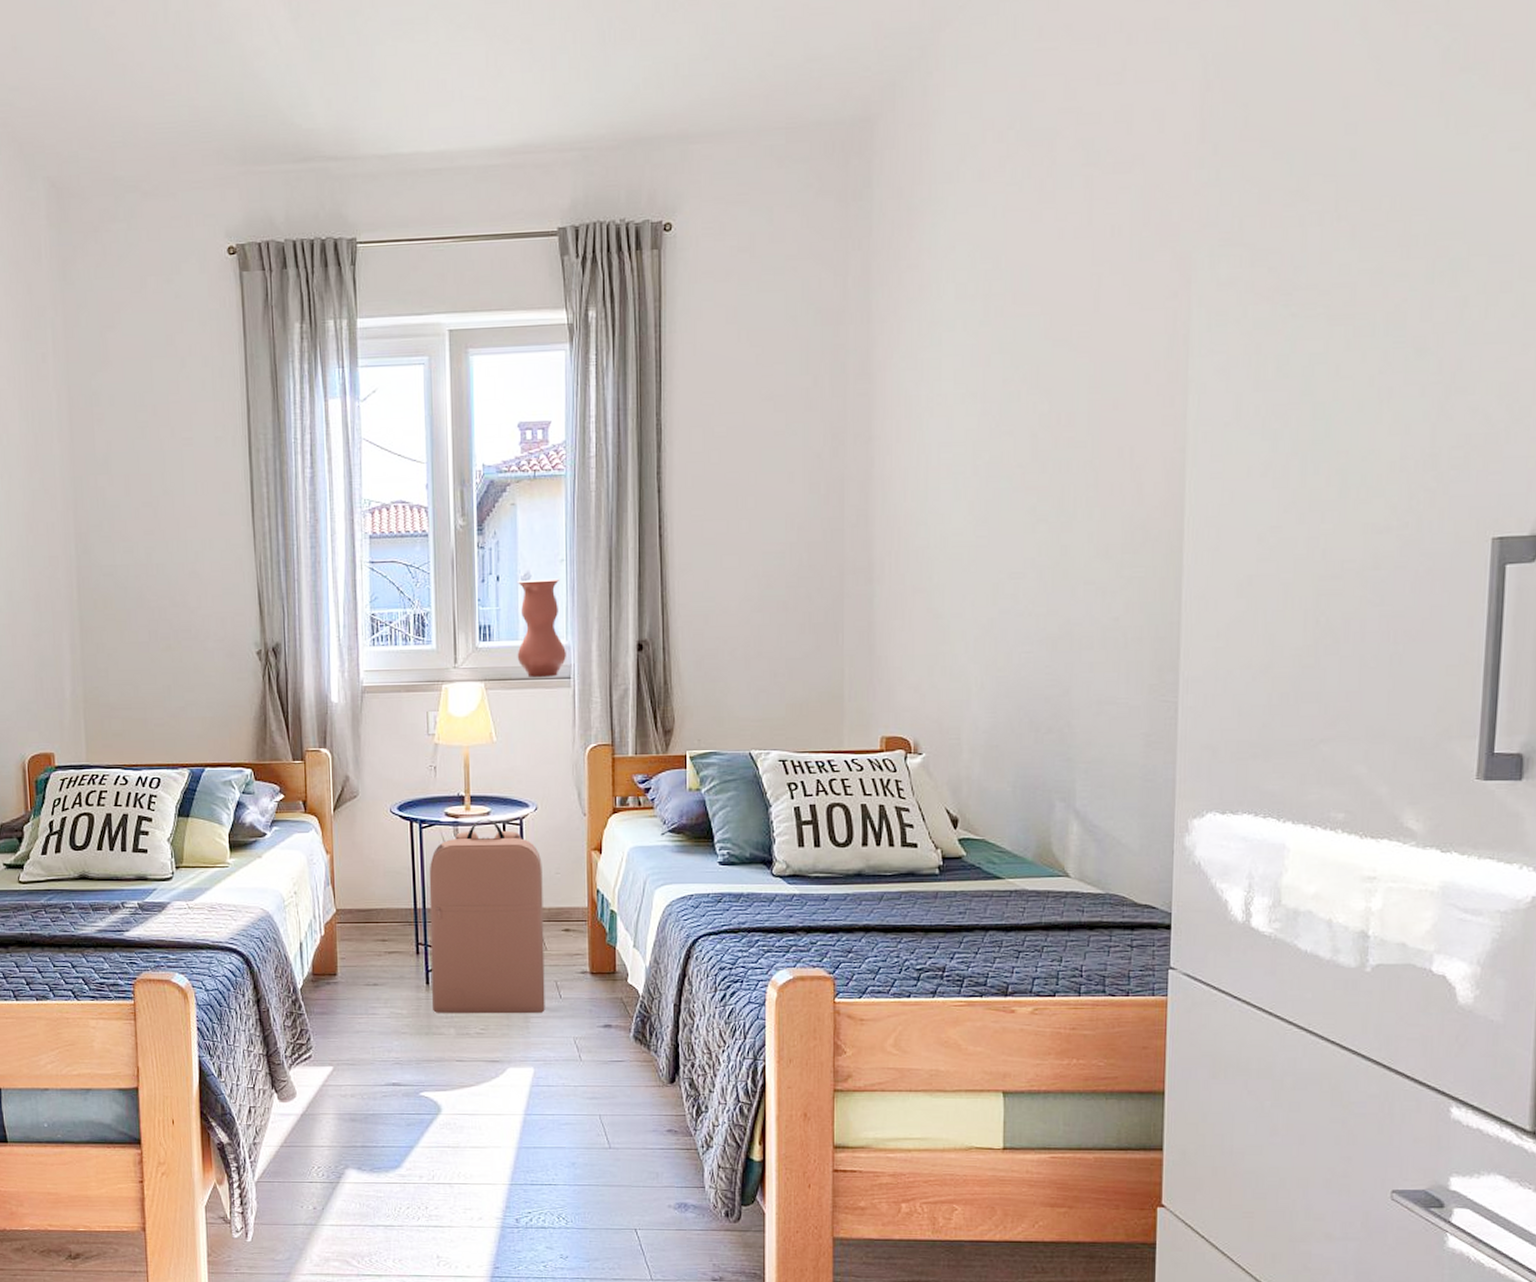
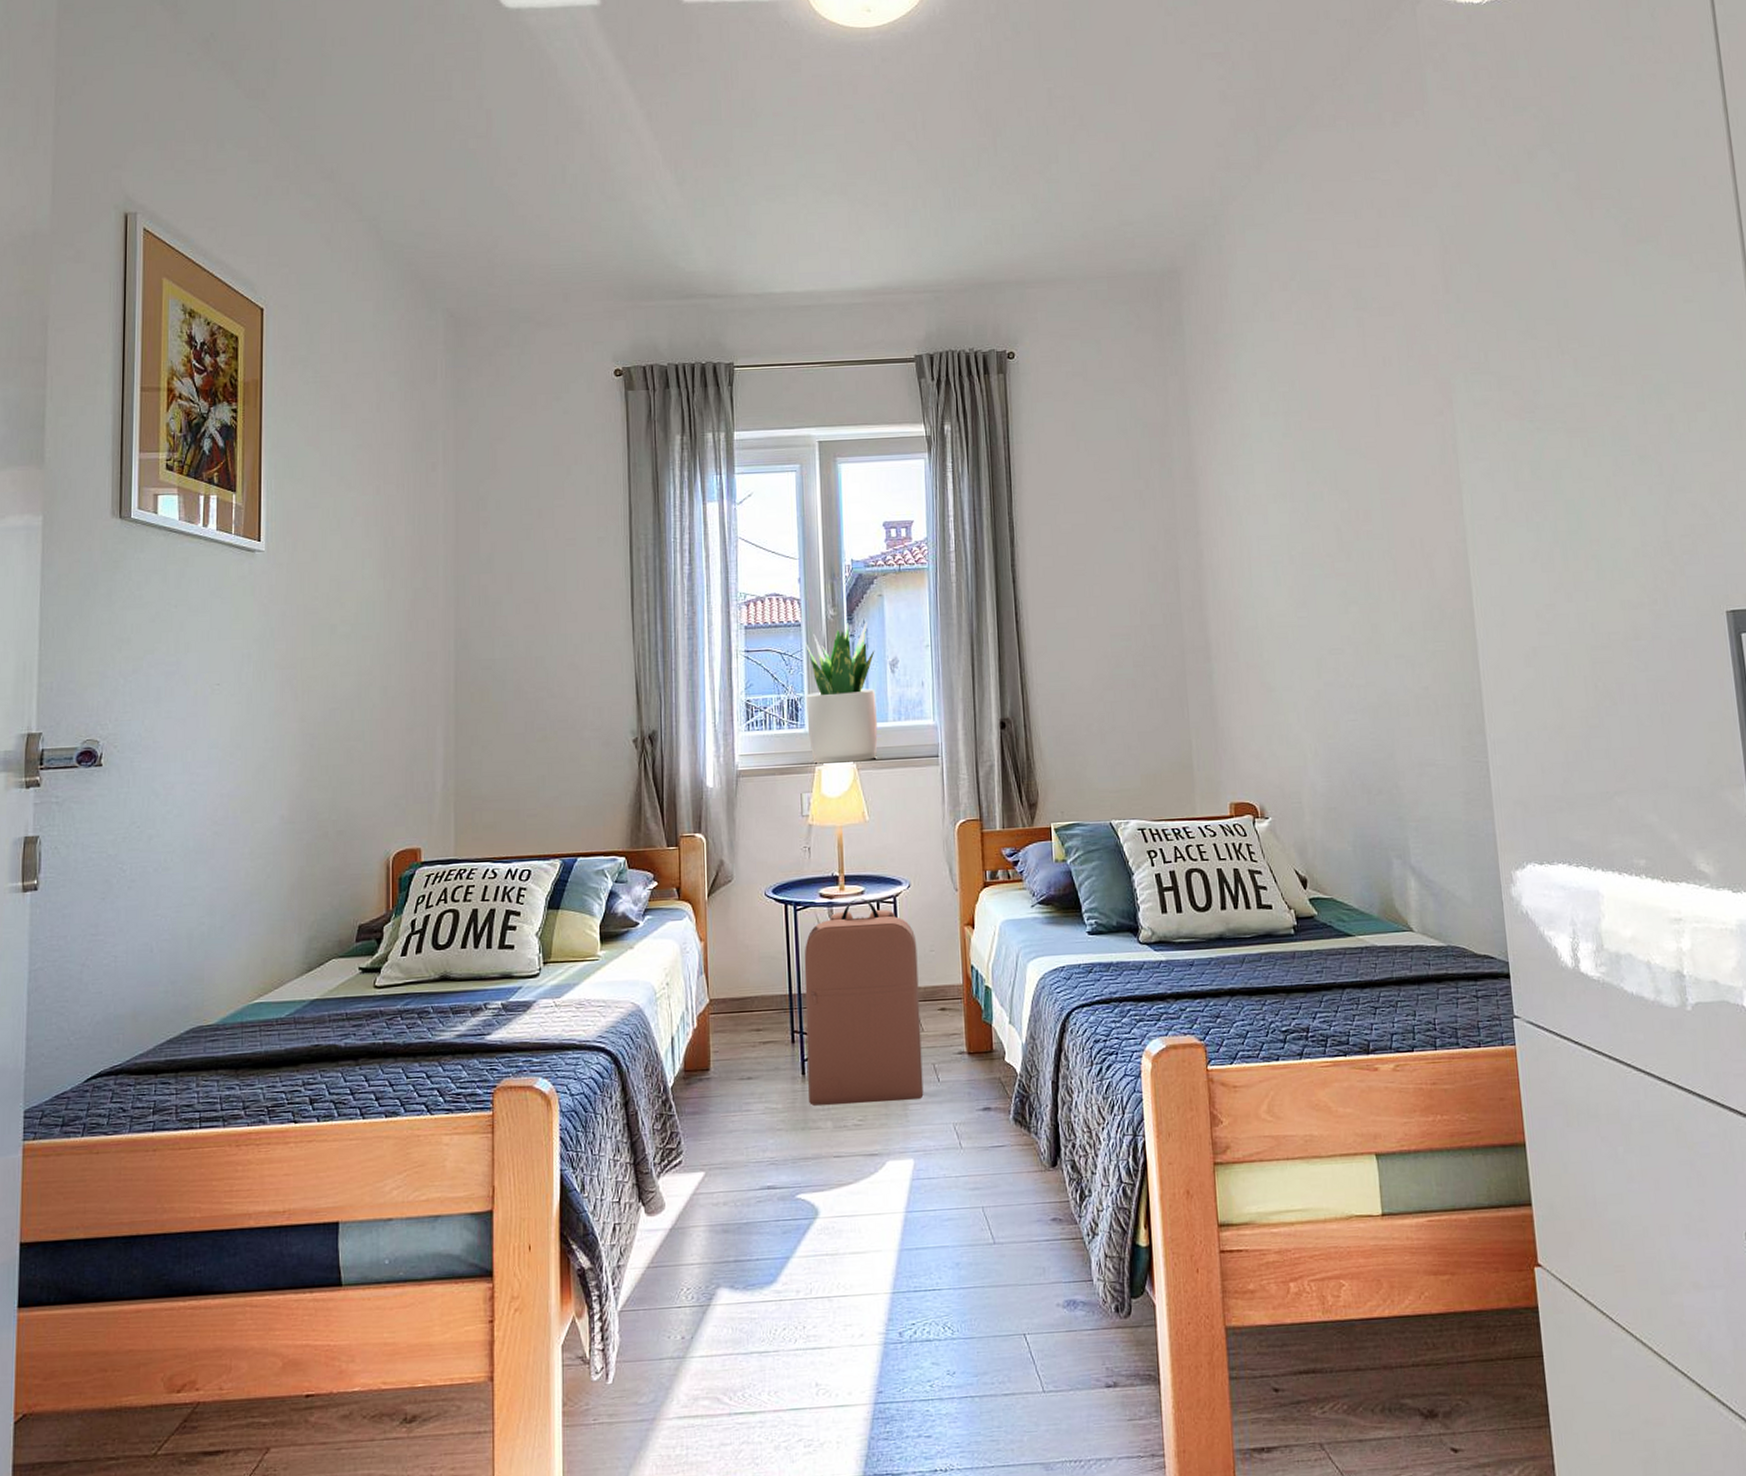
planter: none [431,533,507,683] -> present [804,622,878,765]
vase: present [517,578,566,678] -> none [885,663,934,758]

